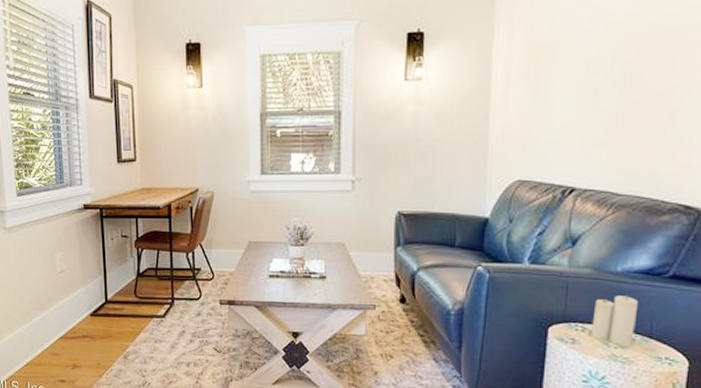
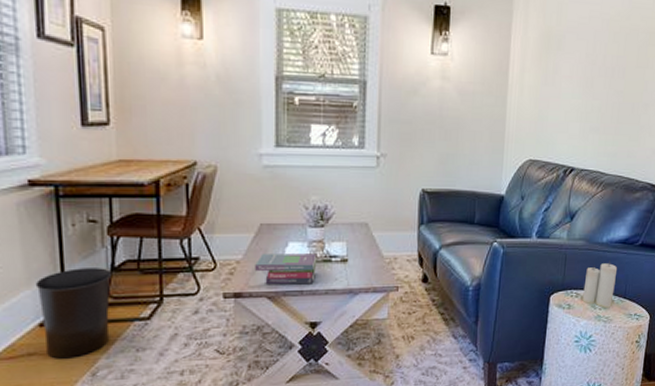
waste bin: none [87,273,138,343] -> present [35,268,113,359]
books: none [245,268,298,297] -> present [255,253,317,285]

